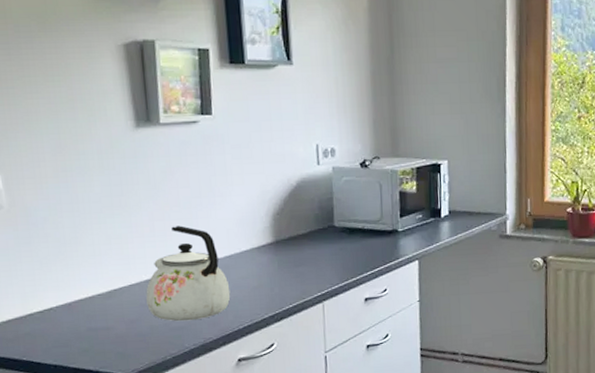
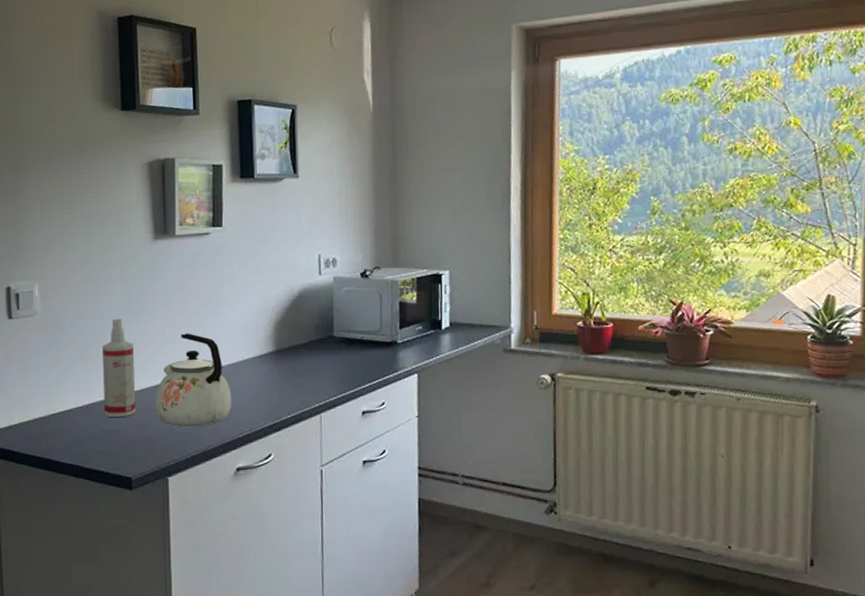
spray bottle: none [82,211,125,315] -> present [102,318,136,418]

